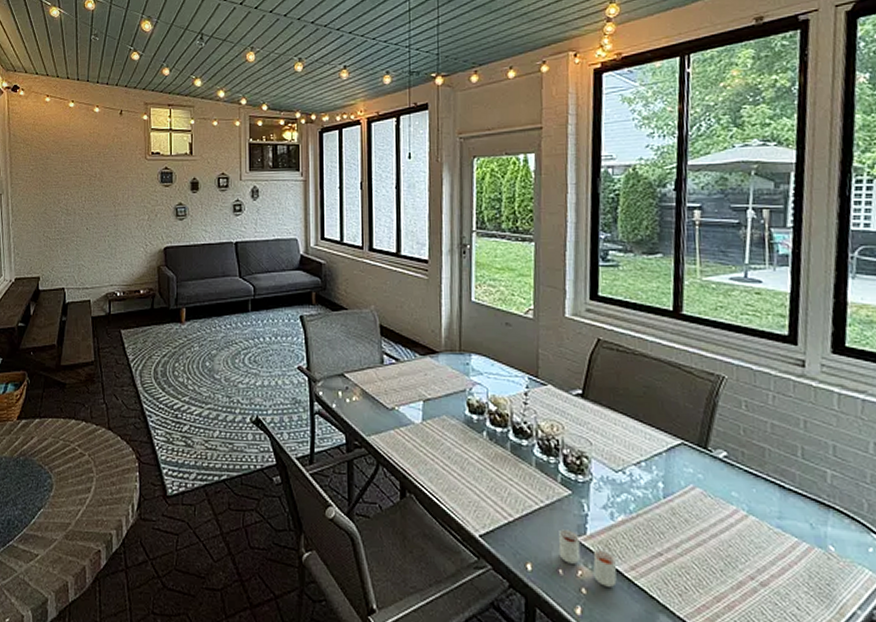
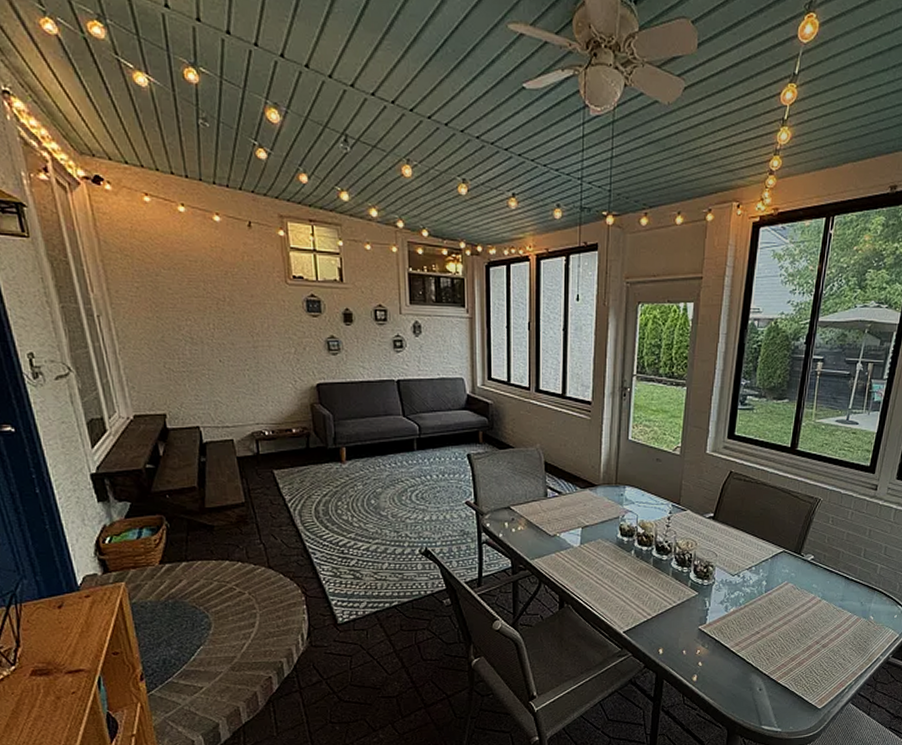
drinking glass: present [558,529,617,587] -> none [684,621,725,659]

